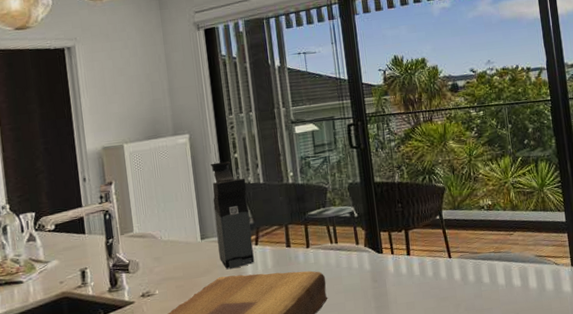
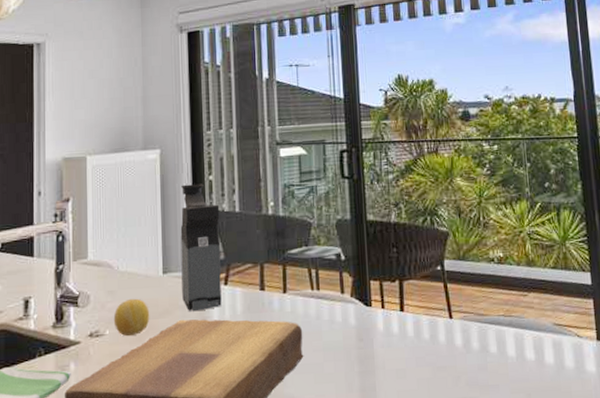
fruit: none [161,262,193,294] -> present [113,298,150,337]

